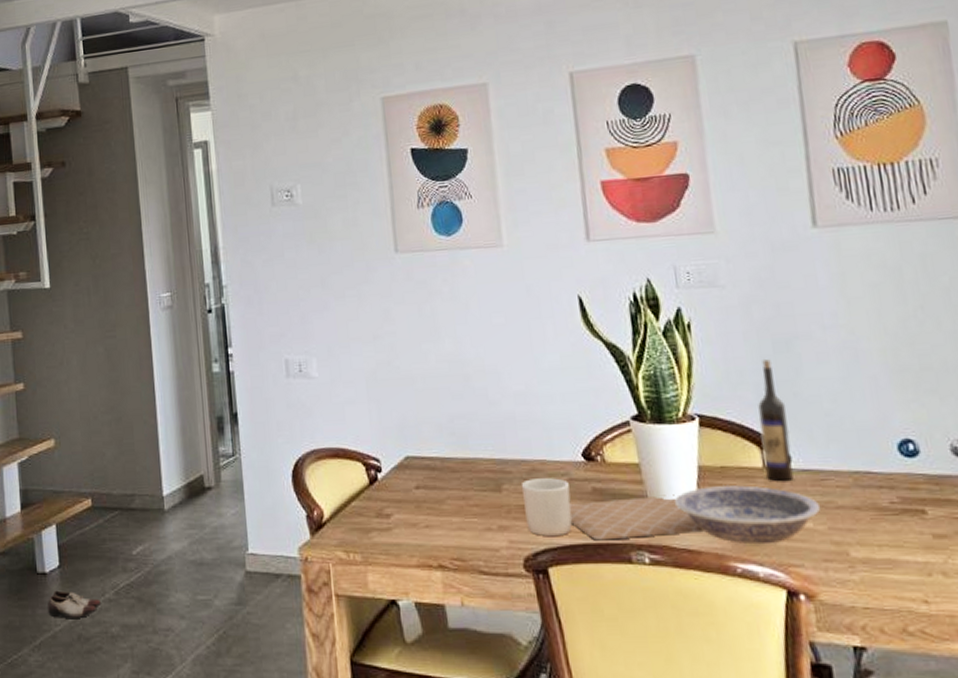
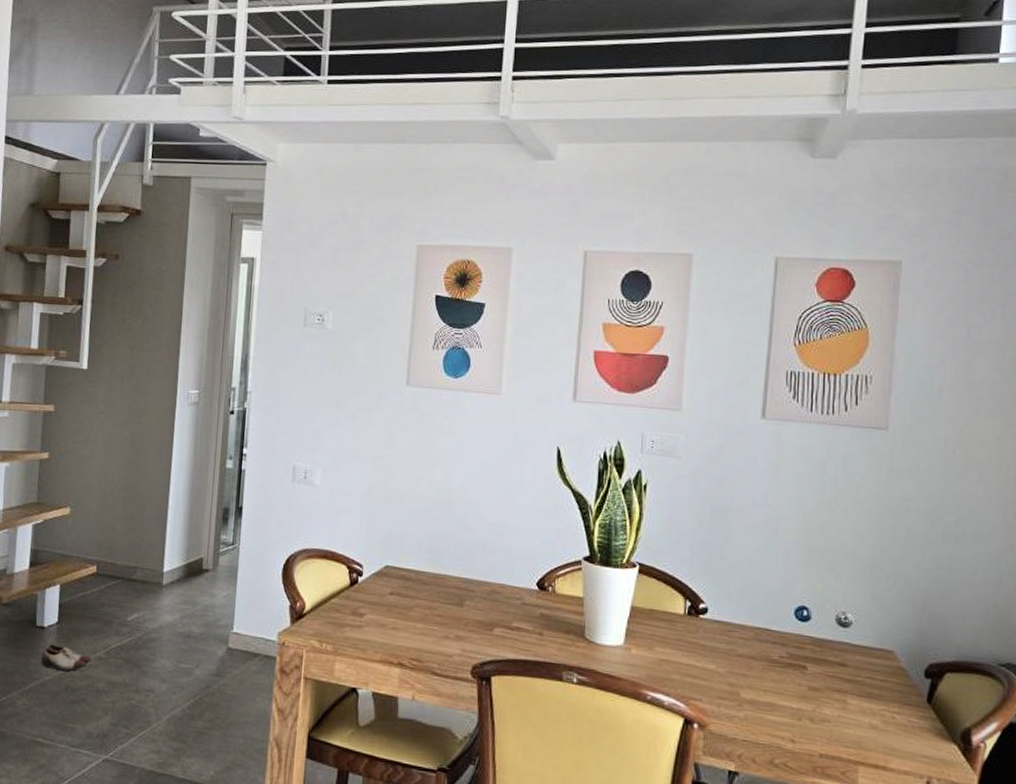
mug: present [521,478,572,536] -> none [479,599,521,650]
placemat: present [569,494,703,541] -> none [517,624,626,662]
bowl: present [674,485,821,545] -> none [606,624,724,679]
wine bottle: present [758,359,793,482] -> none [685,524,712,629]

